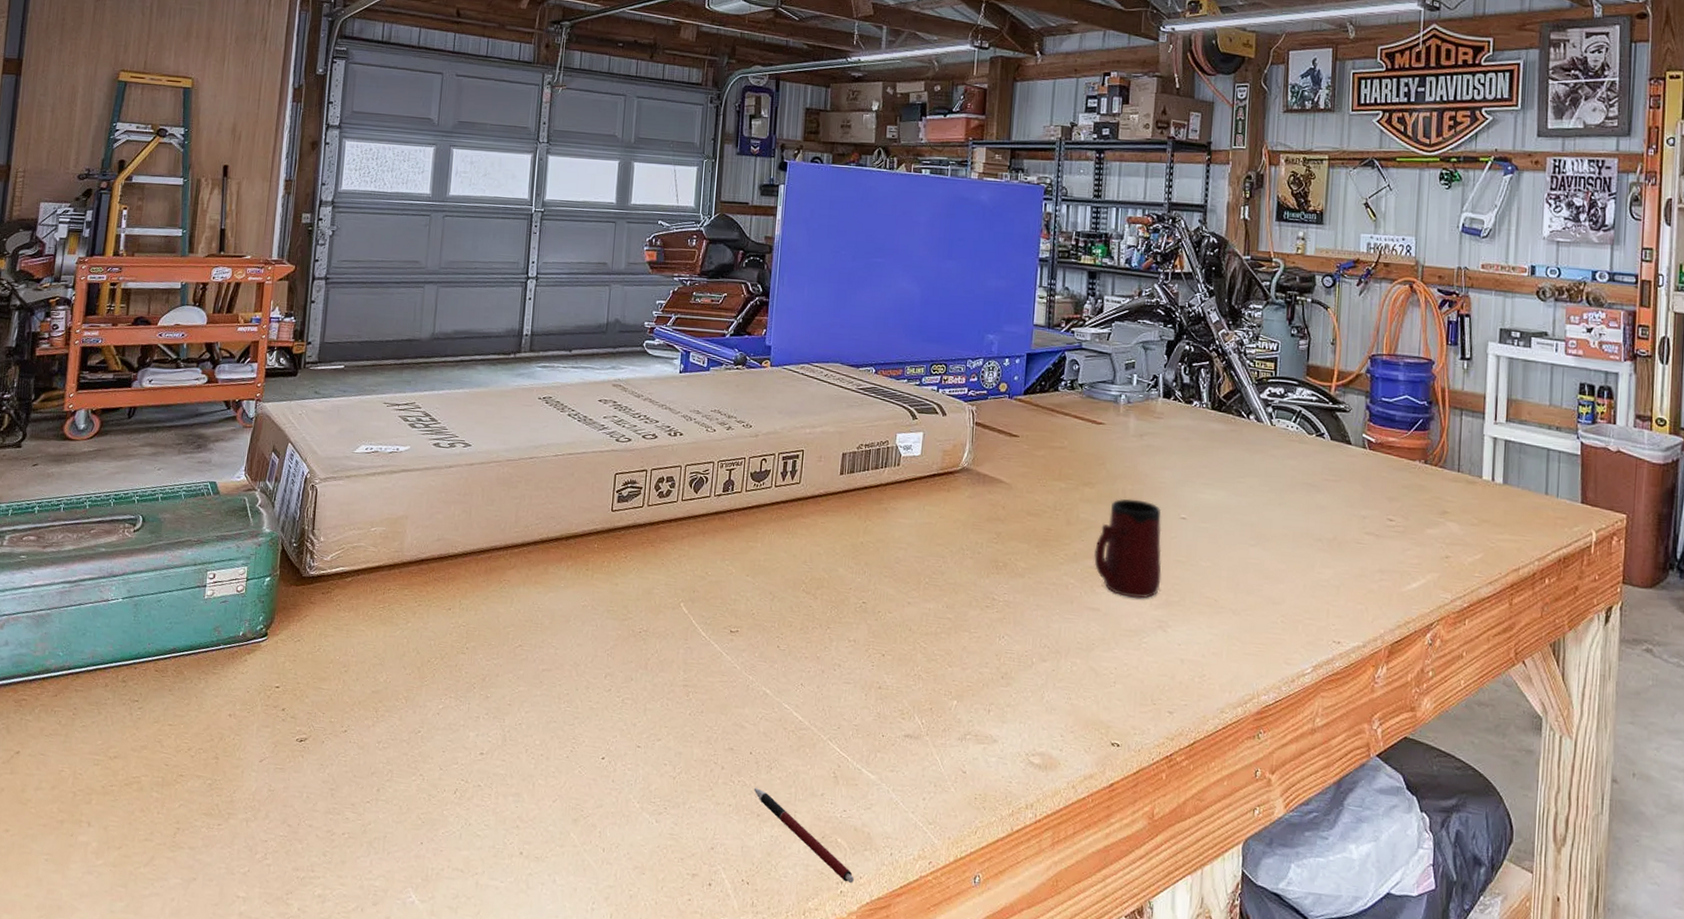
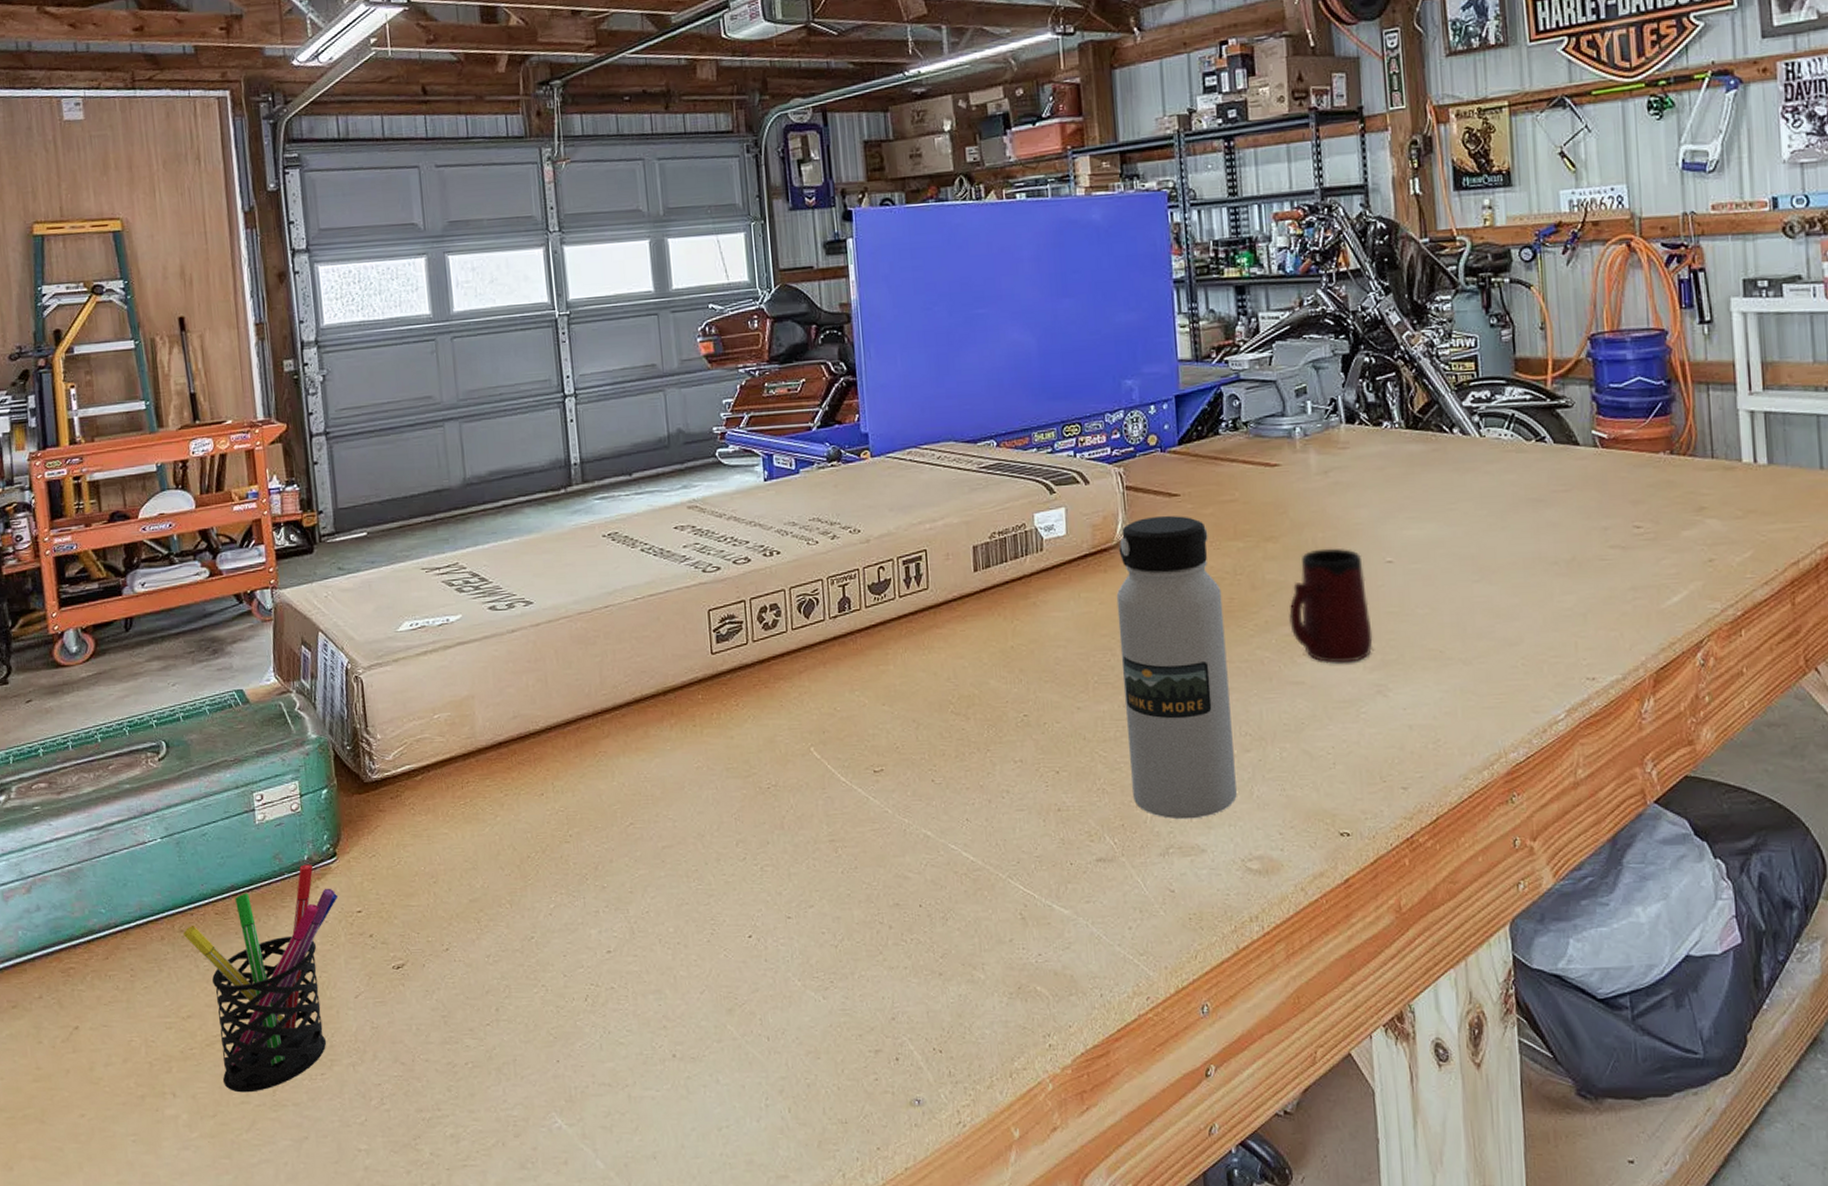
pen holder: none [124,639,262,832] -> present [183,864,339,1093]
pen: present [753,787,854,884] -> none [930,944,1063,1035]
water bottle: none [943,451,1042,713] -> present [1116,515,1237,820]

